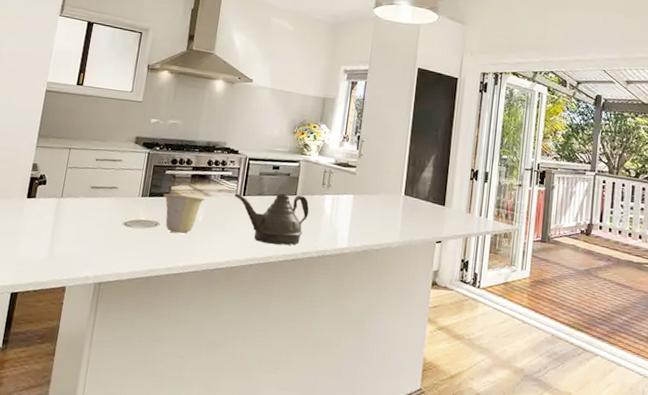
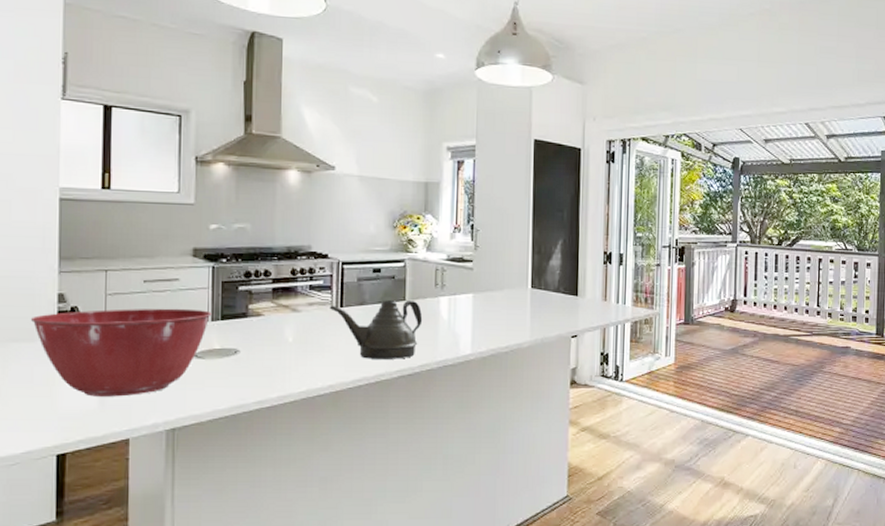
mixing bowl: none [11,178,143,252] -> present [31,308,212,397]
cup: present [163,193,205,234] -> none [240,313,294,360]

